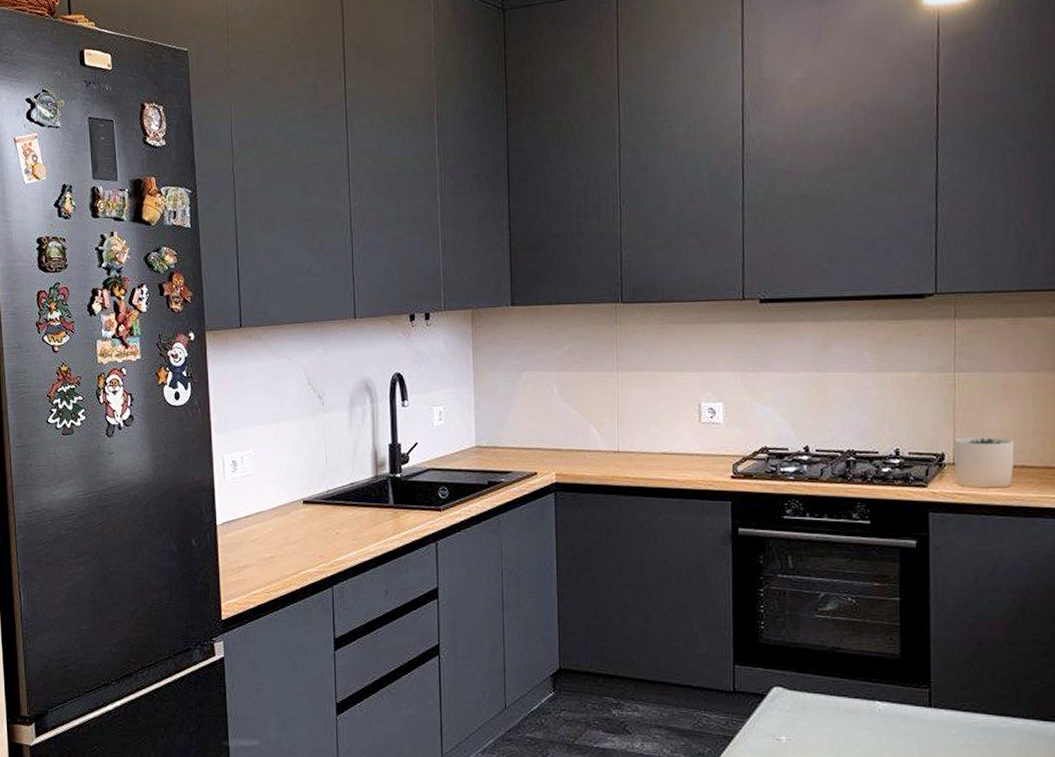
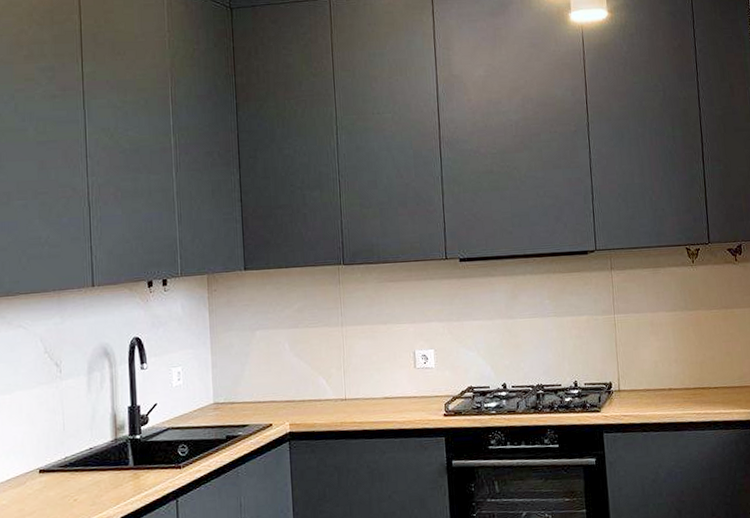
planter: present [954,437,1015,489] -> none [618,366,664,410]

